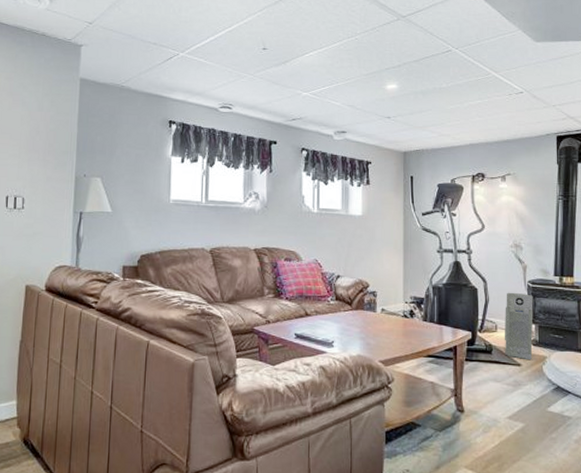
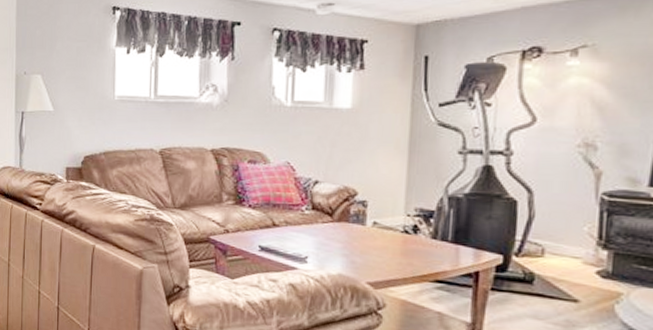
air purifier: present [504,292,533,361] -> none [554,206,609,297]

